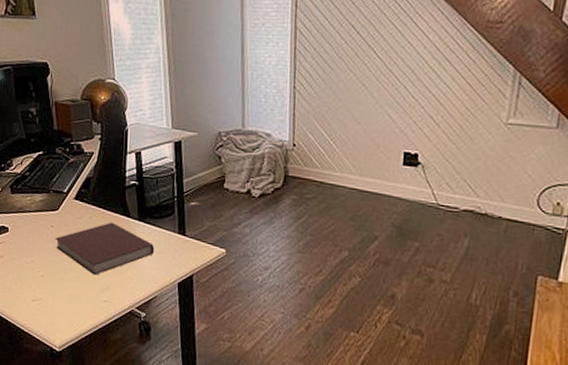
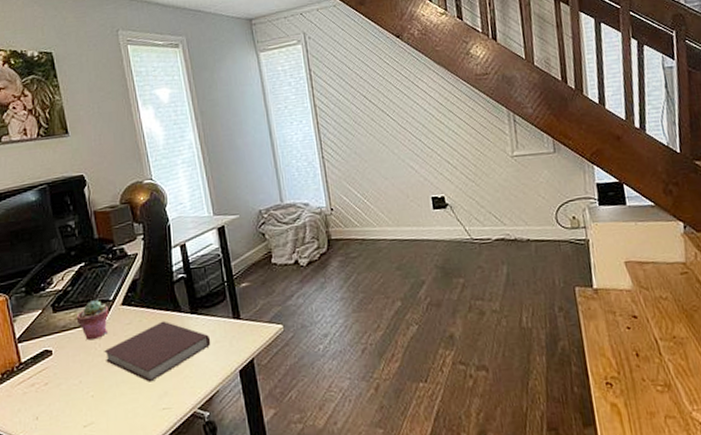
potted succulent: none [32,189,62,226] -> present [76,300,109,341]

